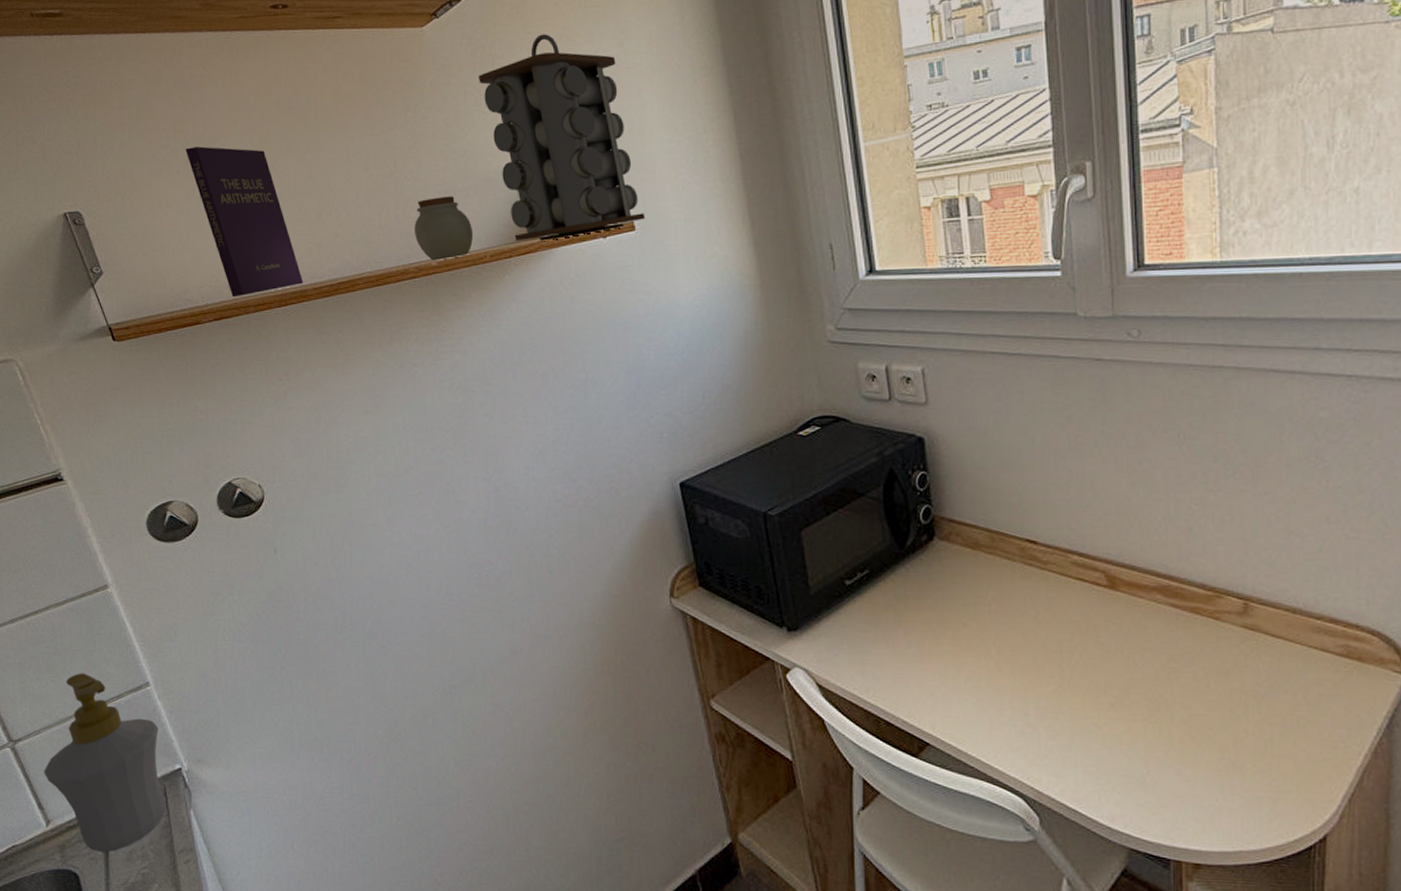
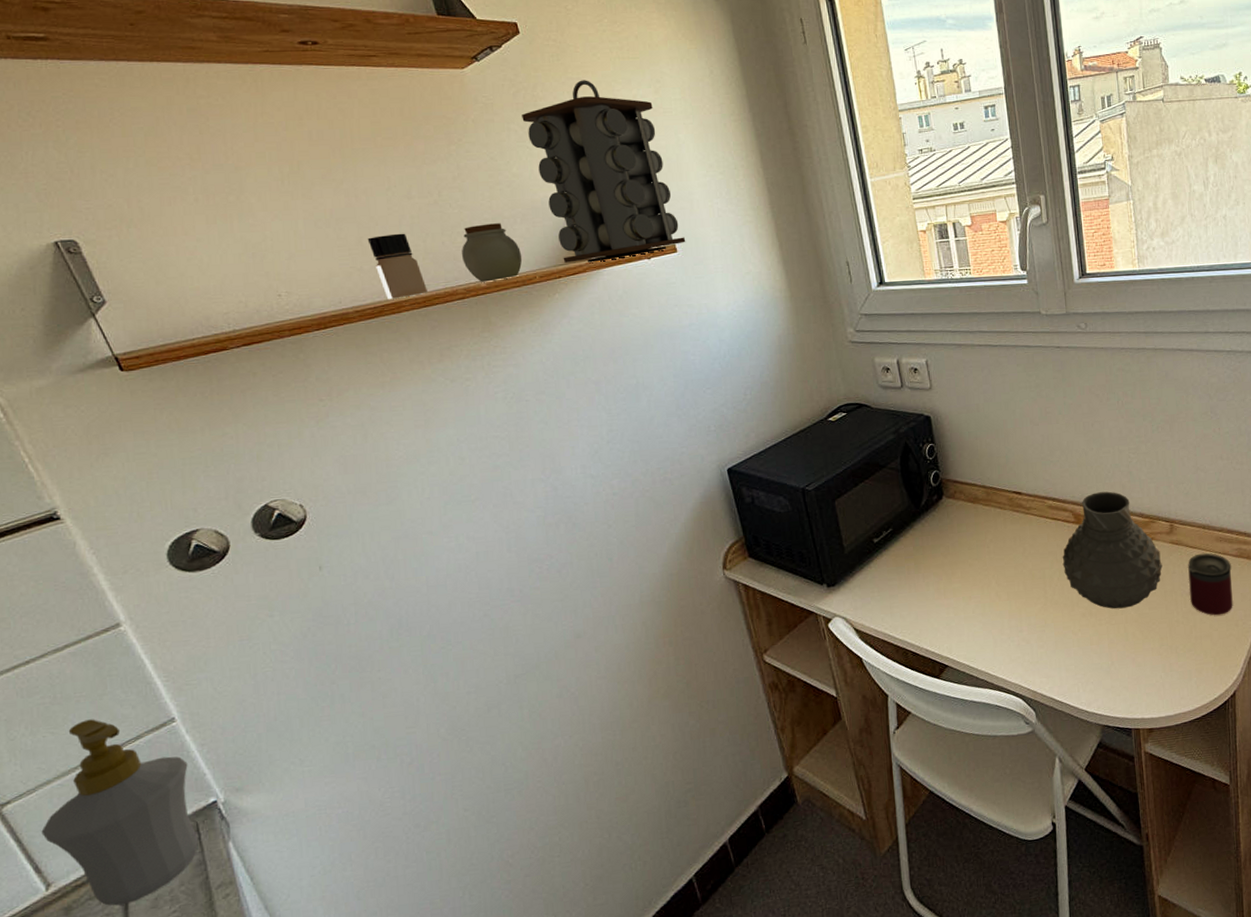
book: present [185,146,304,298] -> none [204,175,345,323]
bottle: none [326,206,381,278] -> present [367,233,428,300]
vase: none [1087,551,1229,704] -> present [1062,491,1163,609]
beverage cup: none [1265,645,1332,731] -> present [1187,553,1233,616]

